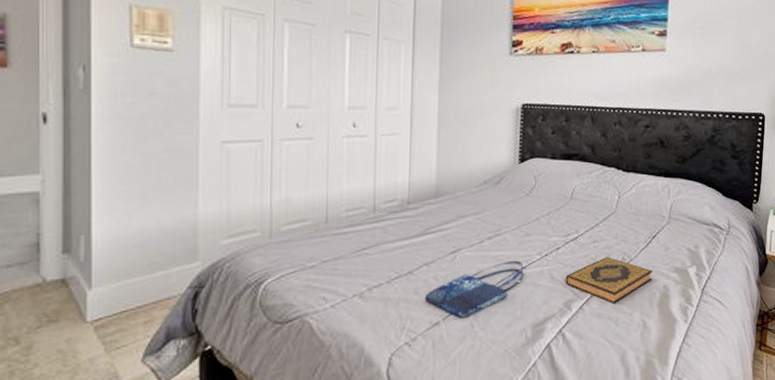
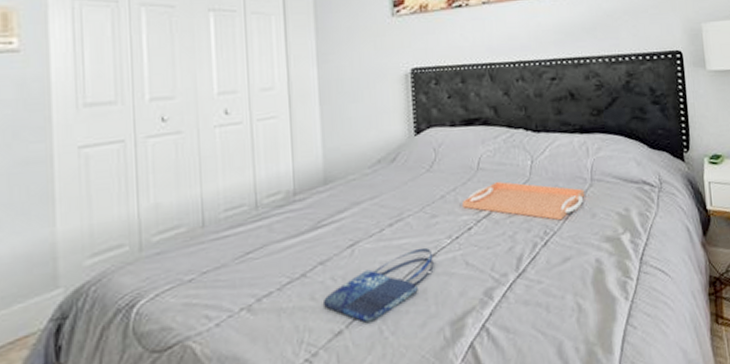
serving tray: none [554,212,662,250] -> present [462,182,585,221]
hardback book: present [565,257,654,305] -> none [482,232,582,288]

